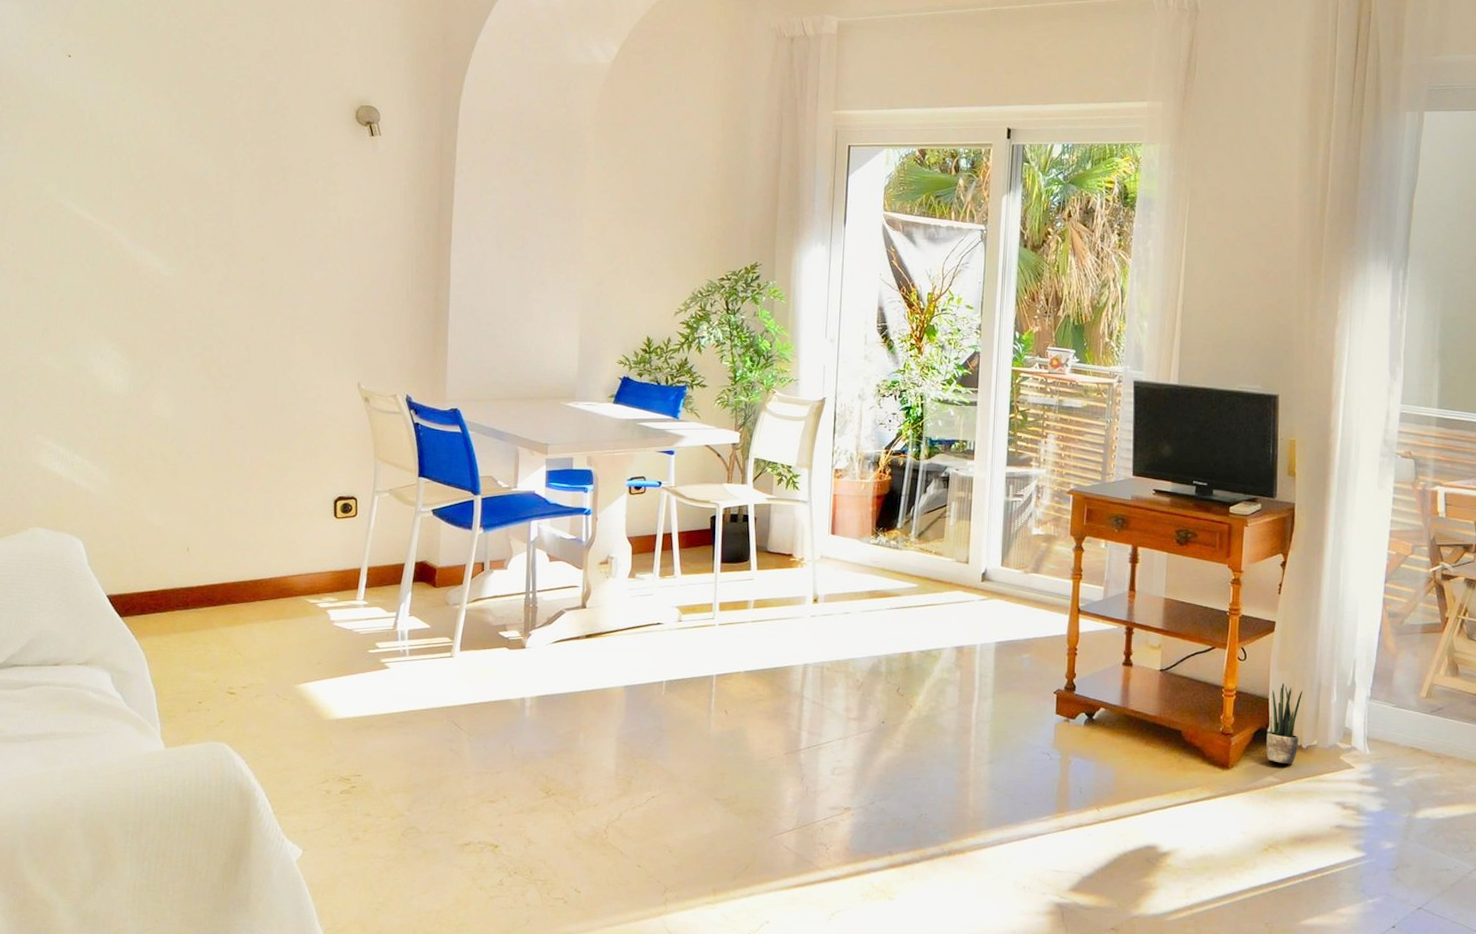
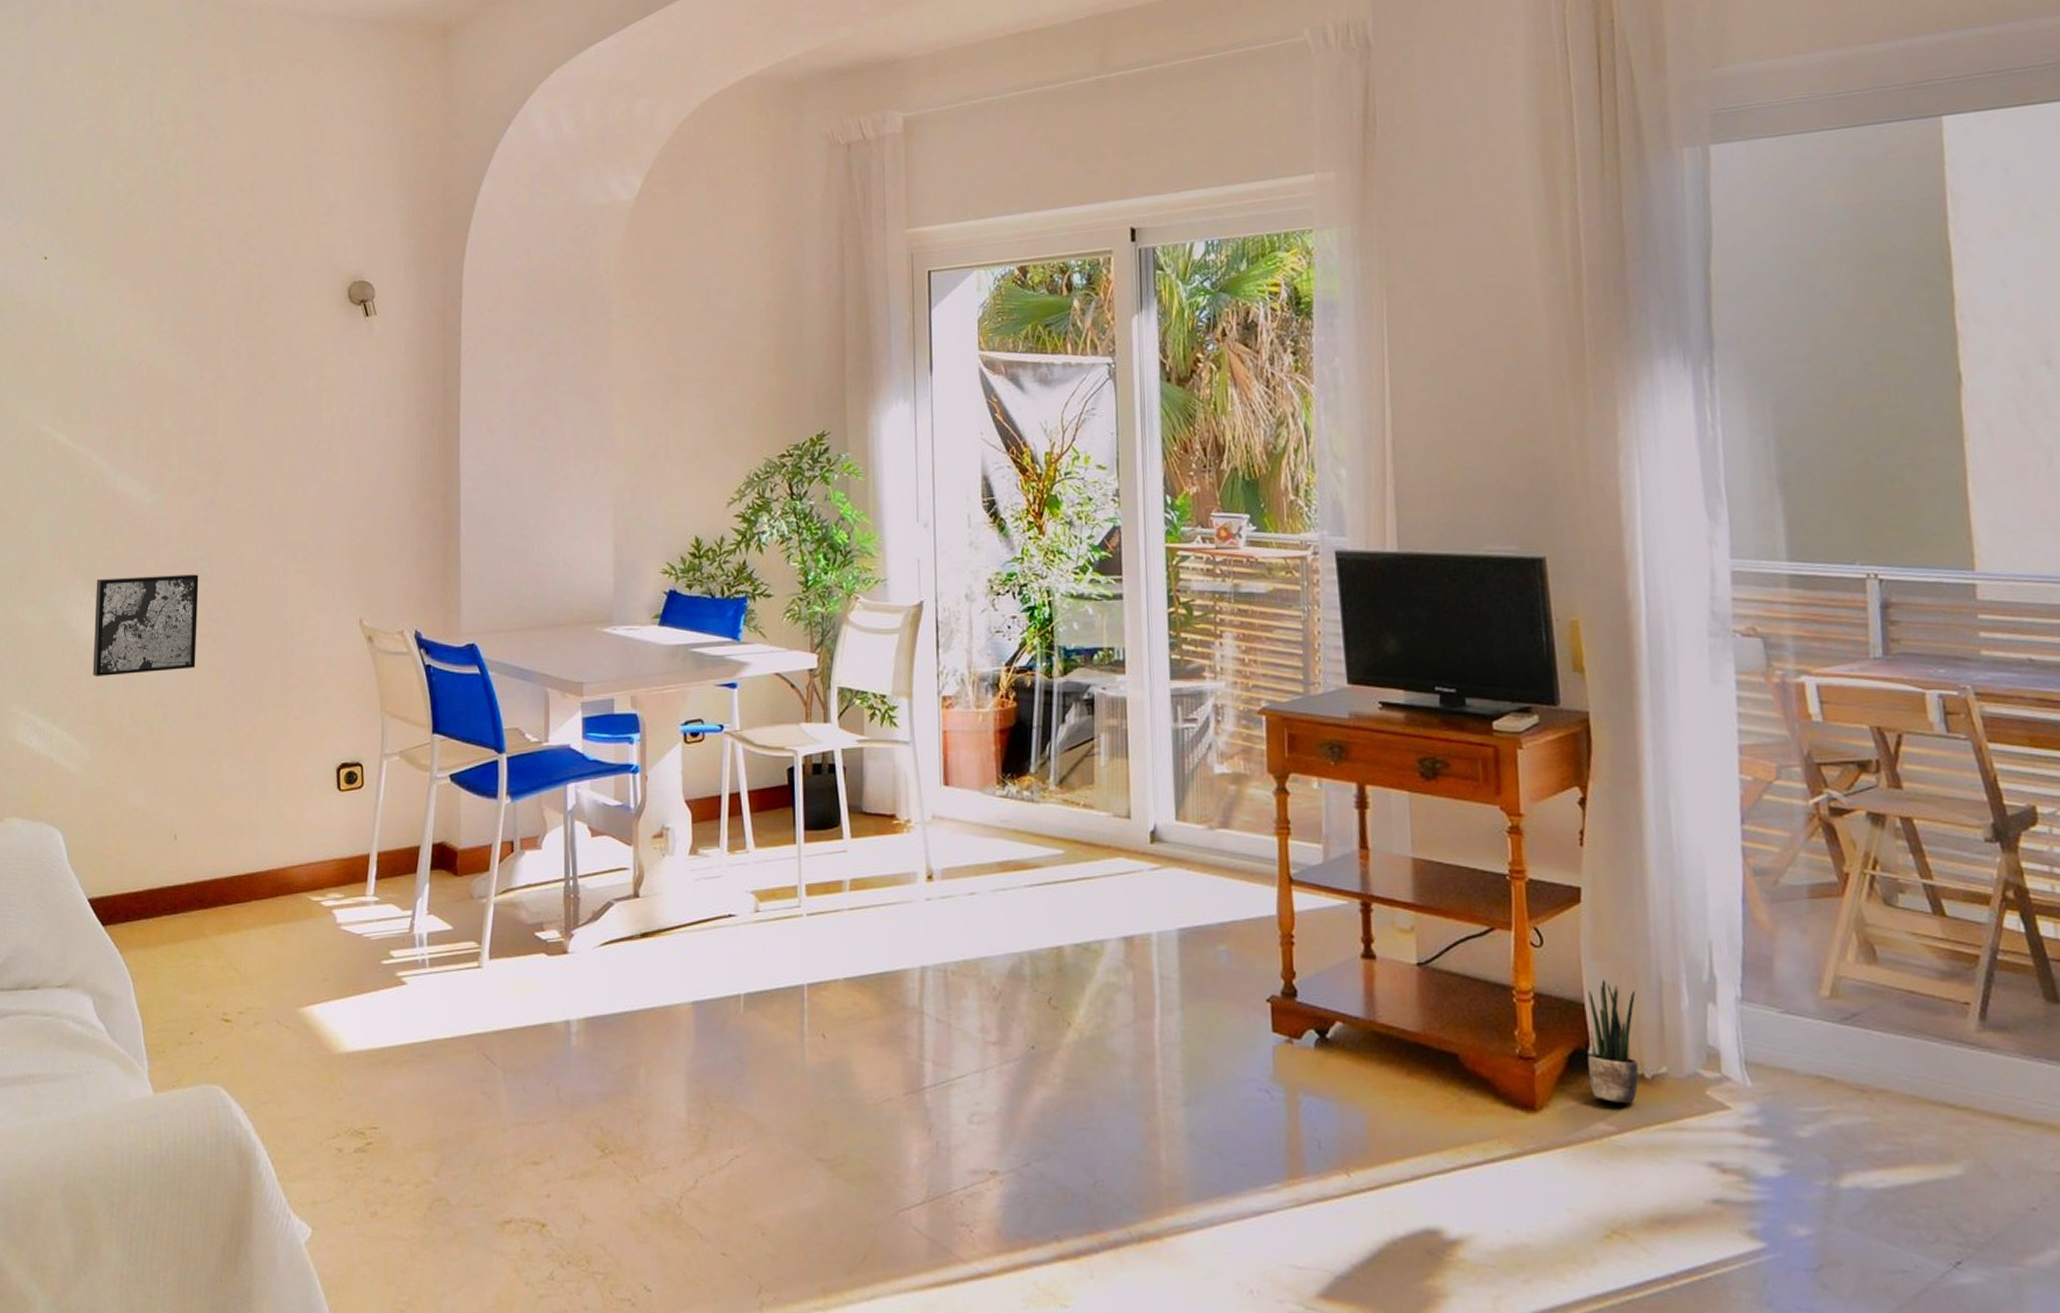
wall art: none [113,335,213,416] -> present [93,574,199,676]

